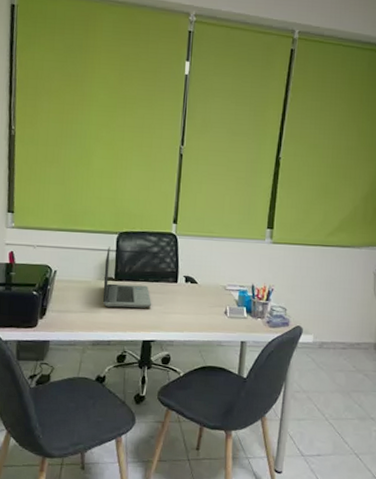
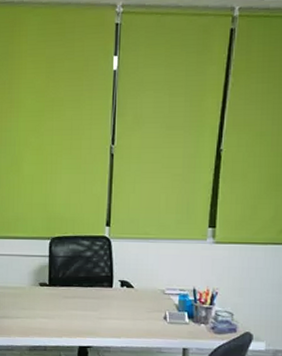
laptop computer: present [102,246,152,308] -> none [37,252,87,314]

